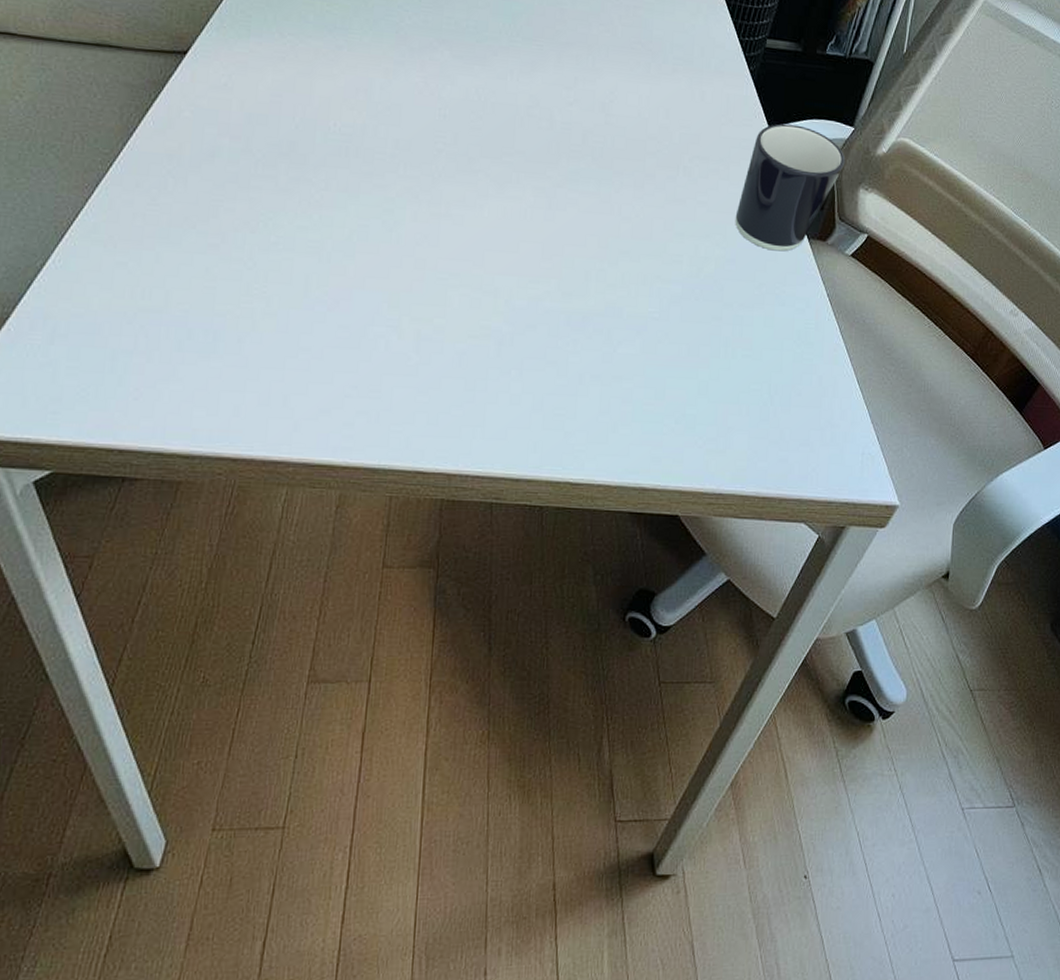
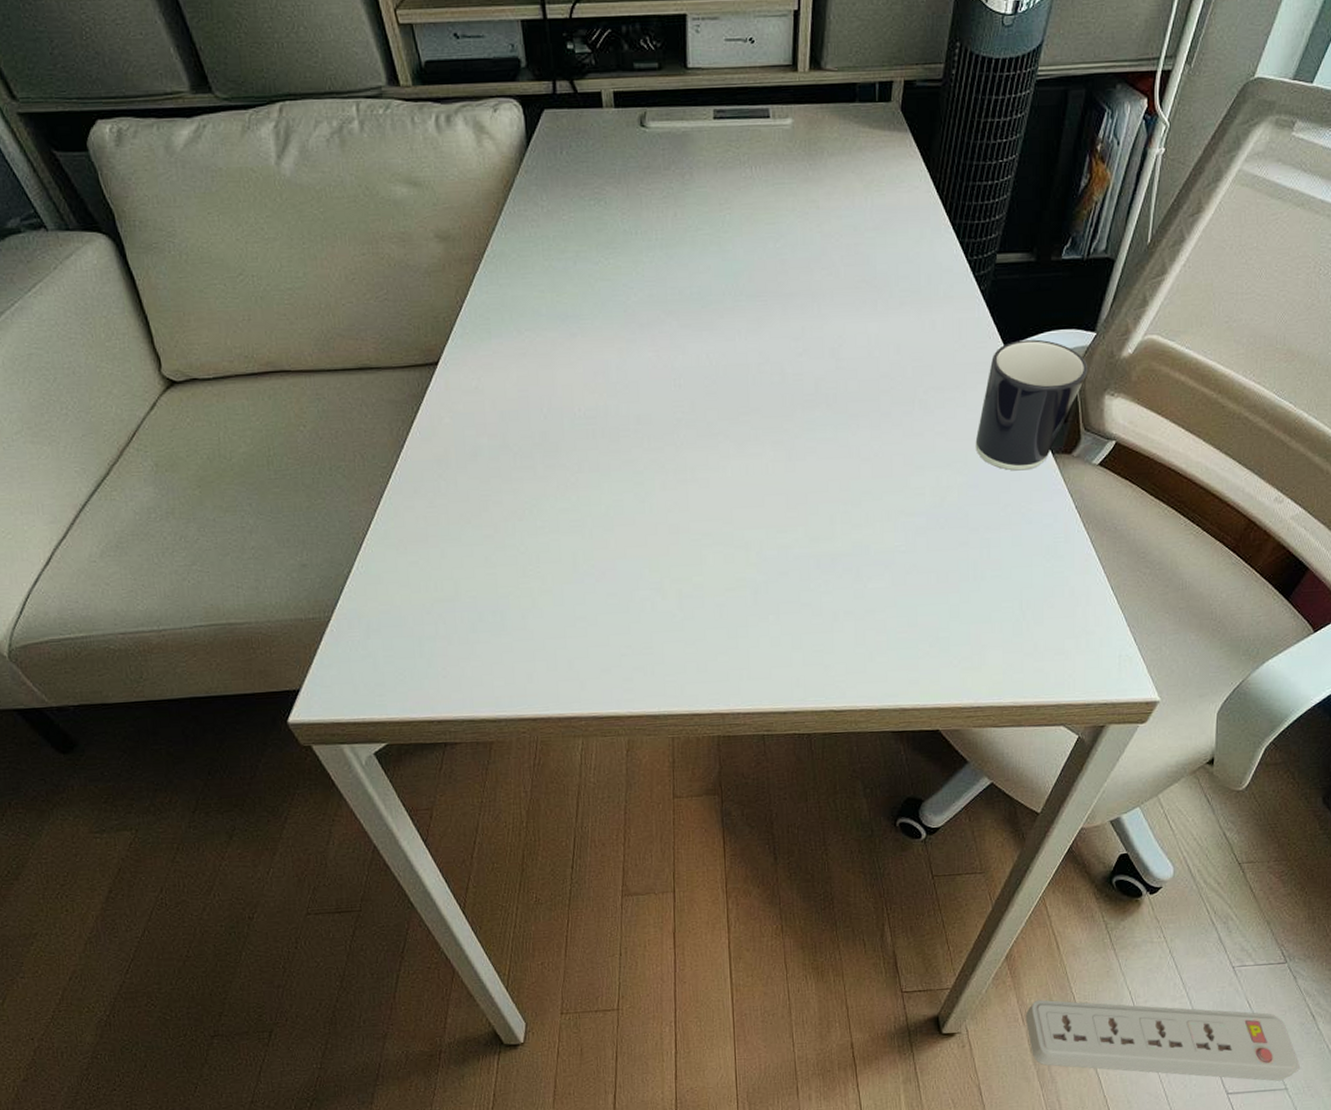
power strip: none [747,838,1026,947] -> present [1025,1000,1300,1082]

